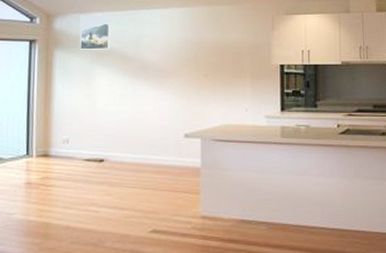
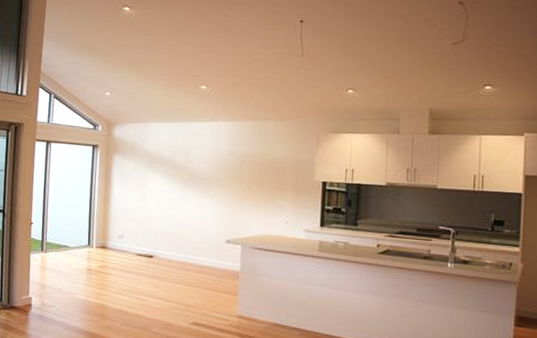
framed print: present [79,14,111,50] -> none [135,124,164,158]

